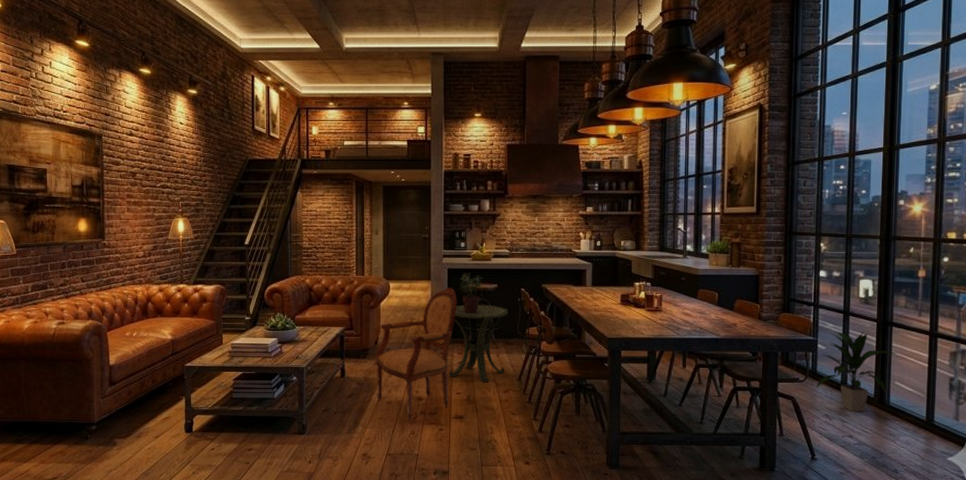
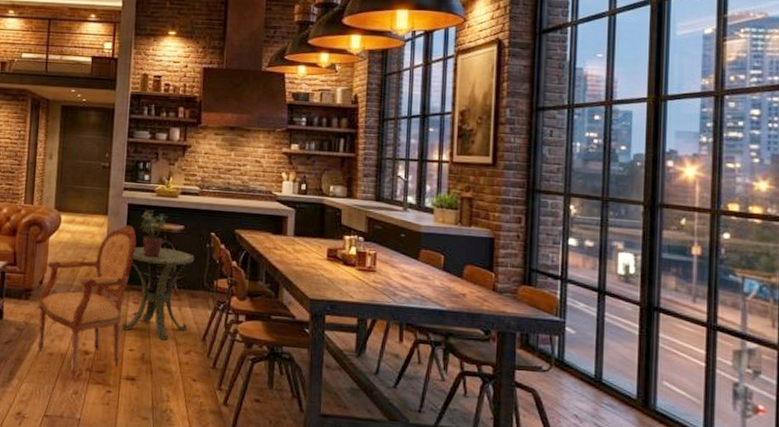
indoor plant: present [815,331,898,411] -> none [562,312,666,415]

